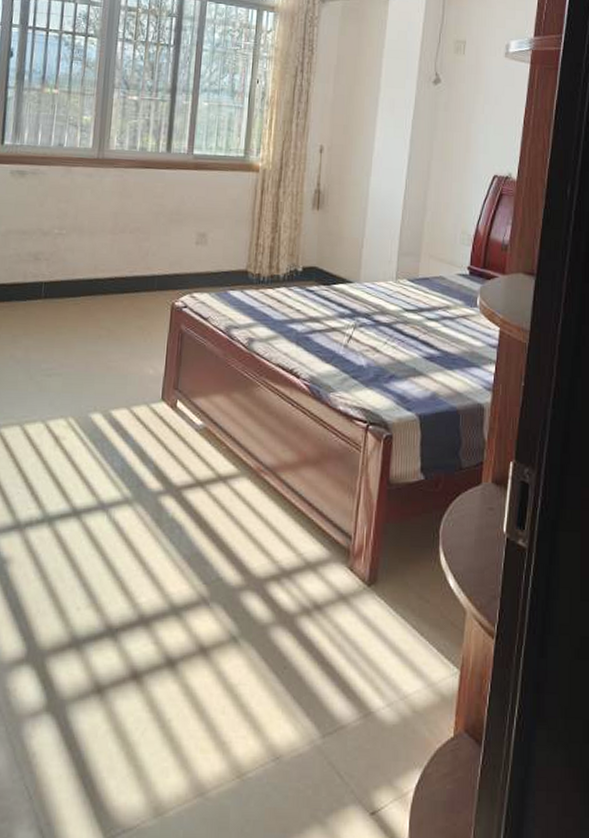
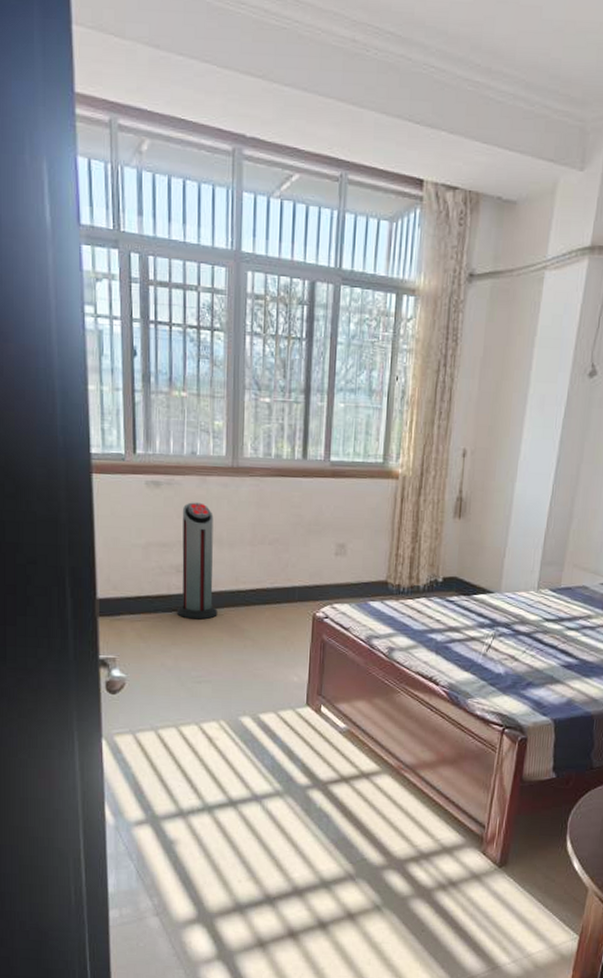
air purifier: none [32,191,76,309] -> present [177,502,218,620]

